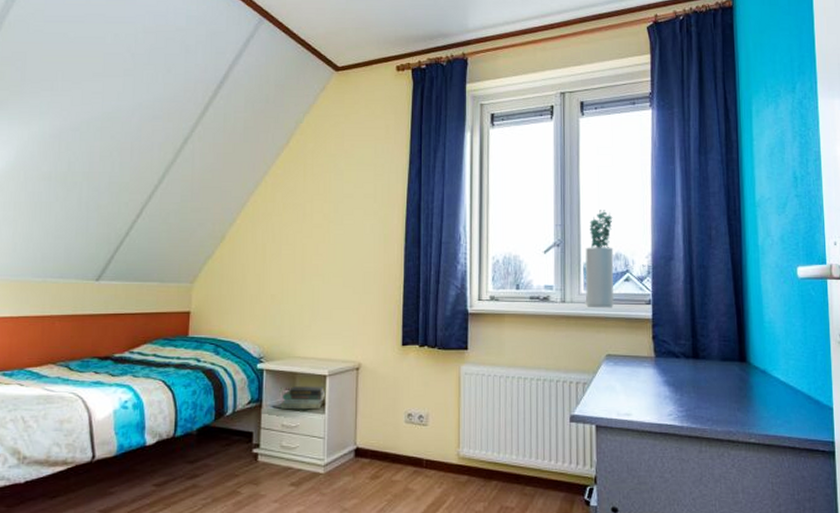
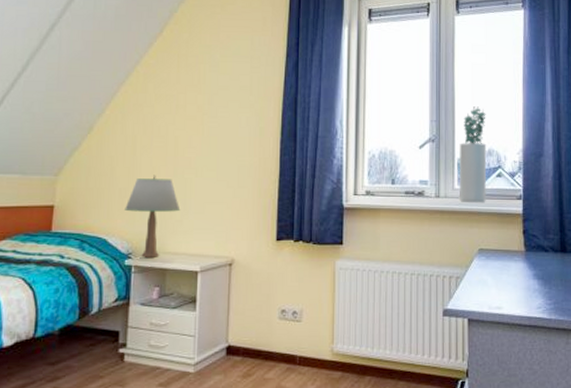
table lamp: none [256,281,309,363] -> present [125,175,181,259]
books: present [280,386,326,409] -> none [149,283,197,306]

